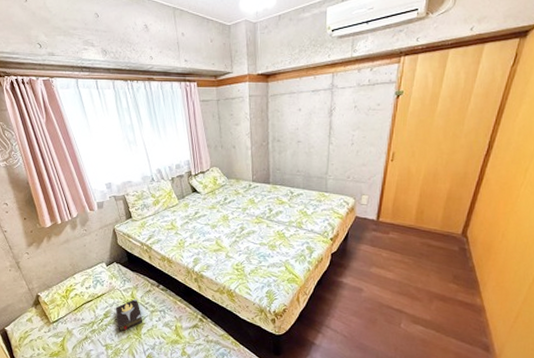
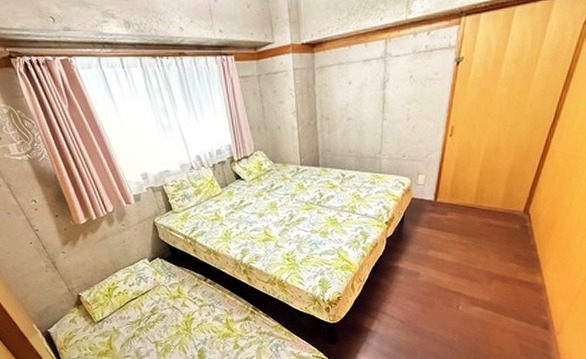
hardback book: present [115,298,143,332] -> none [162,293,192,328]

